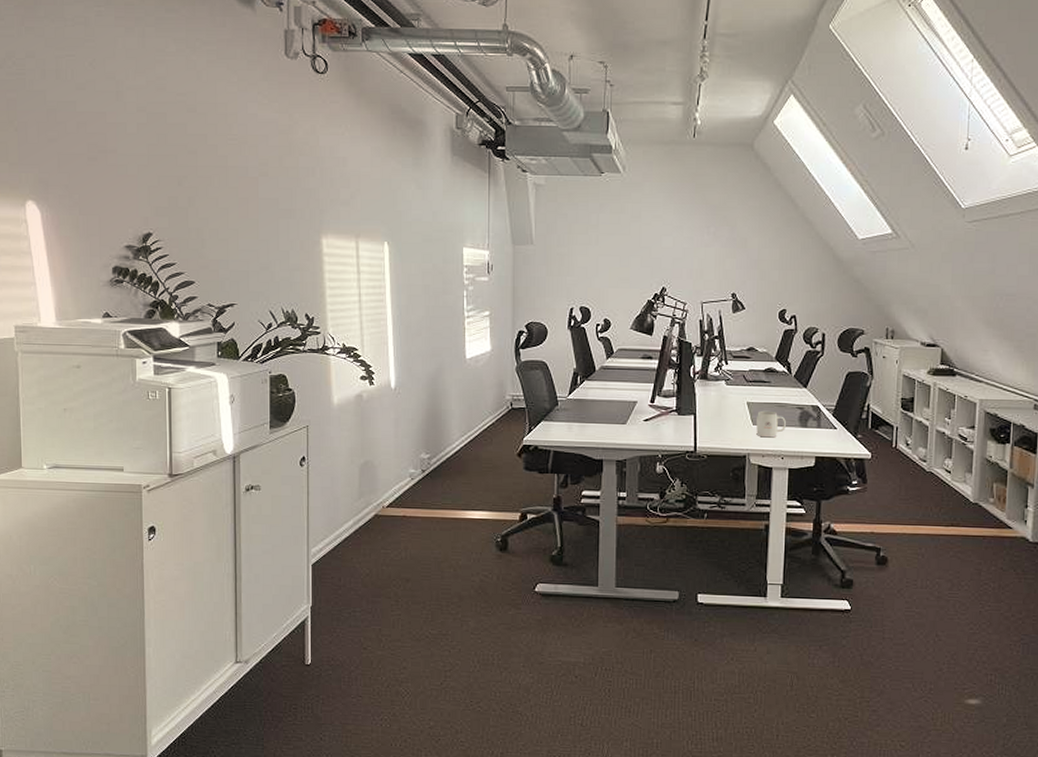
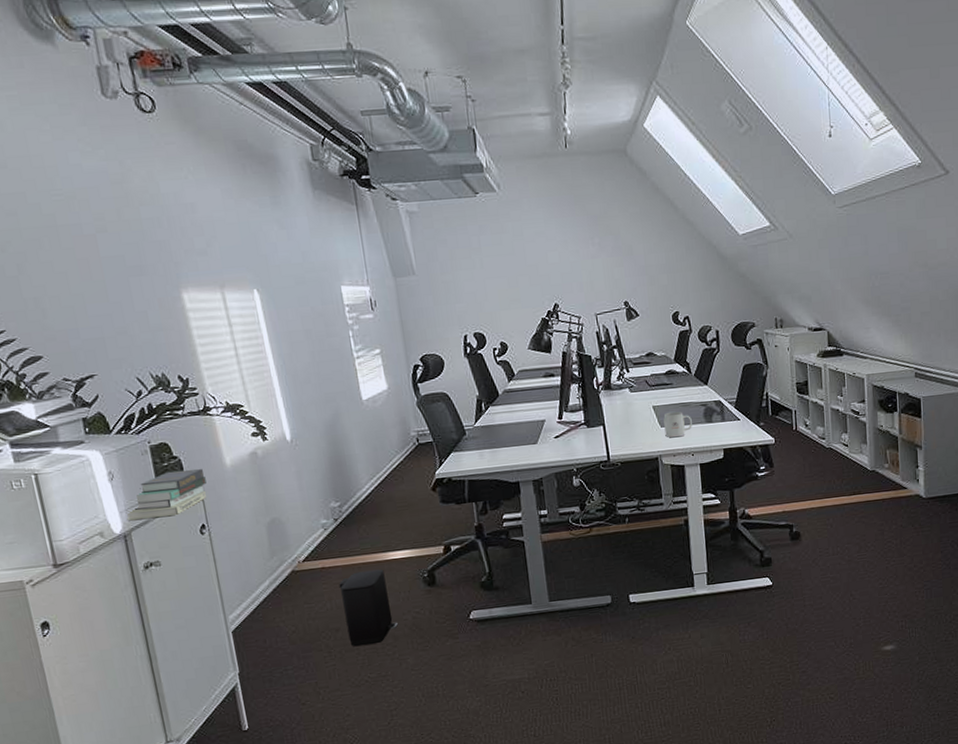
books: none [239,402,313,445] -> present [125,468,207,520]
pedal bin: none [416,526,466,600] -> present [338,569,399,646]

